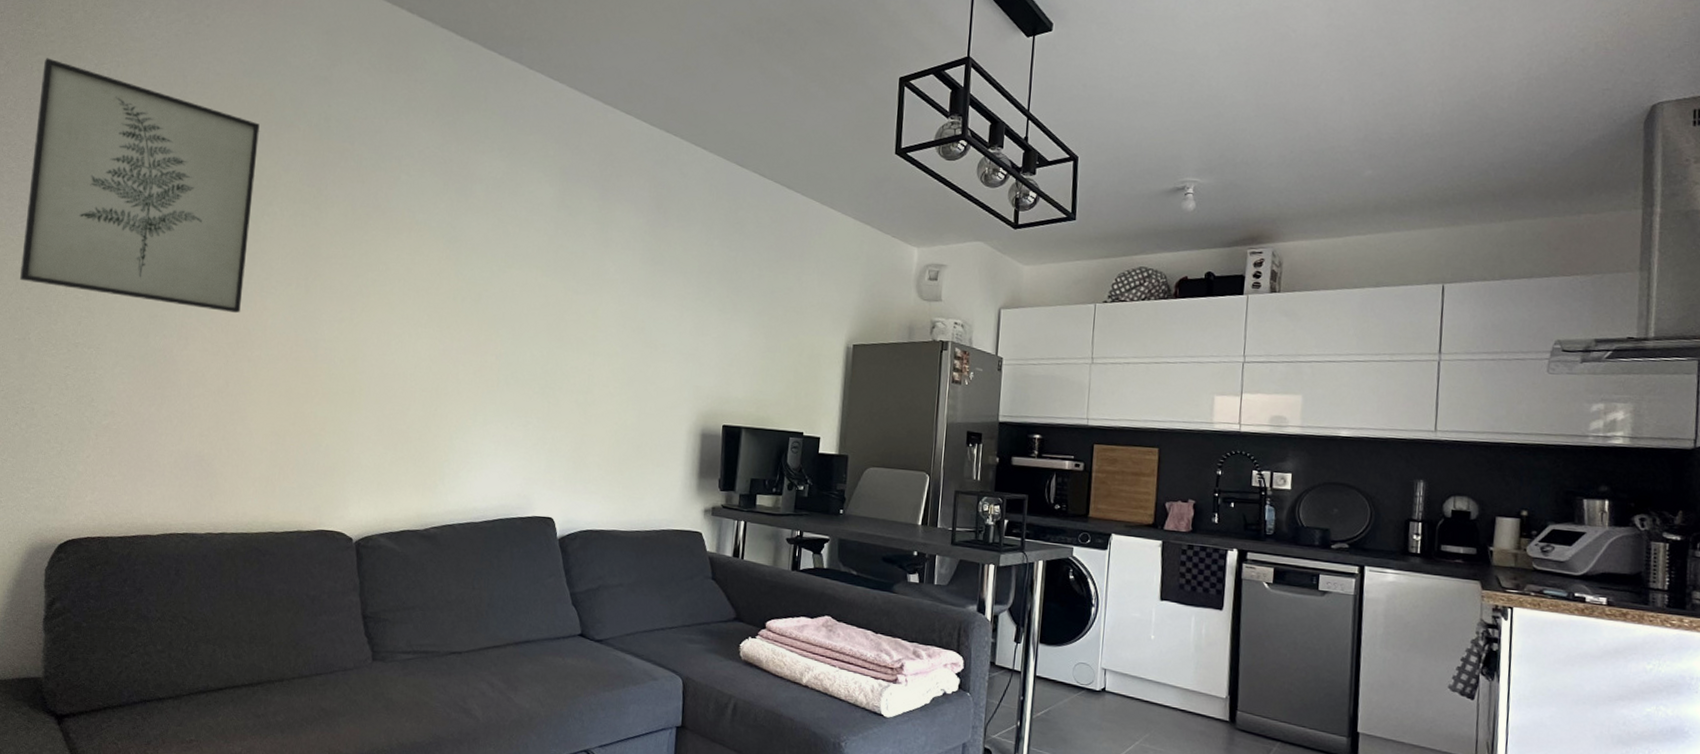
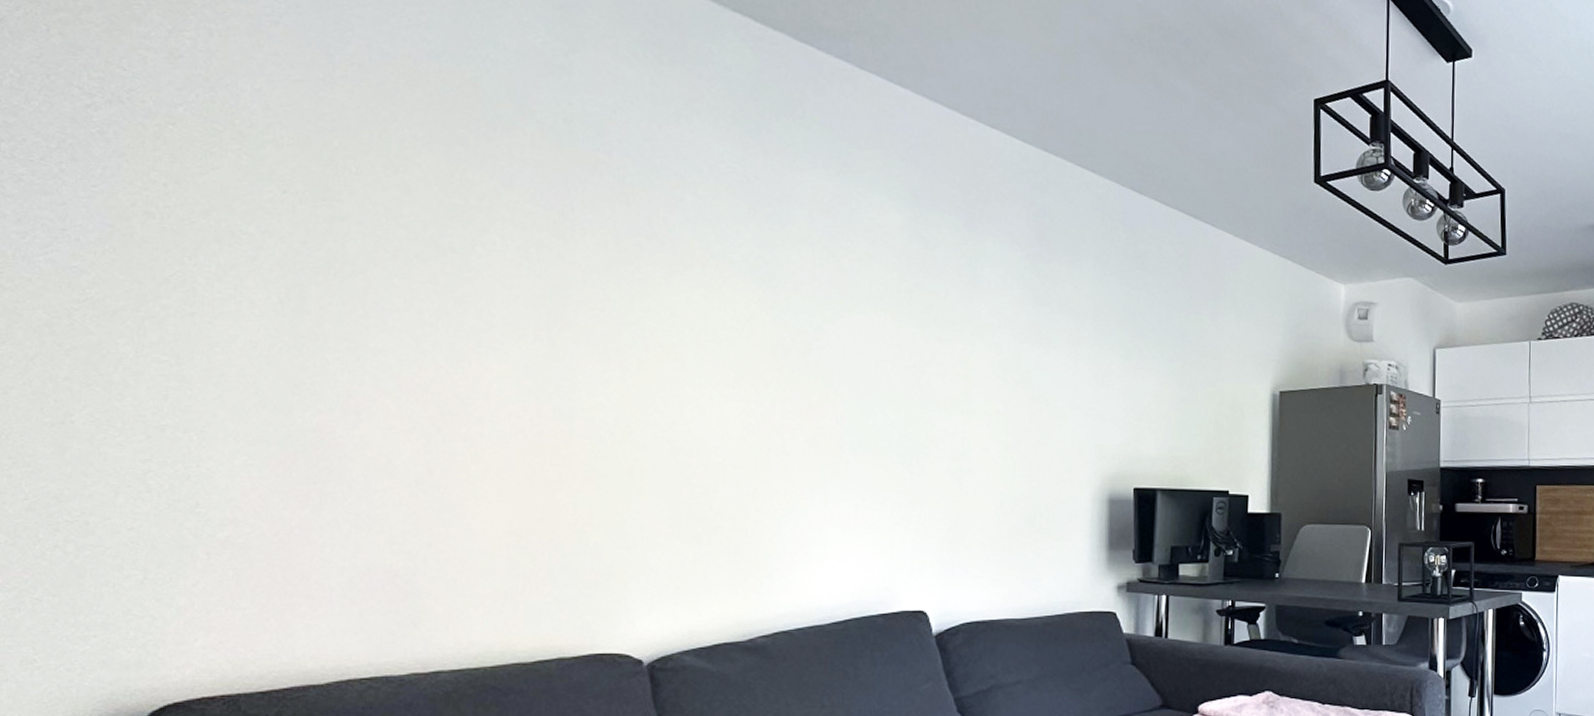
wall art: present [20,58,260,314] -> none [48,16,460,377]

